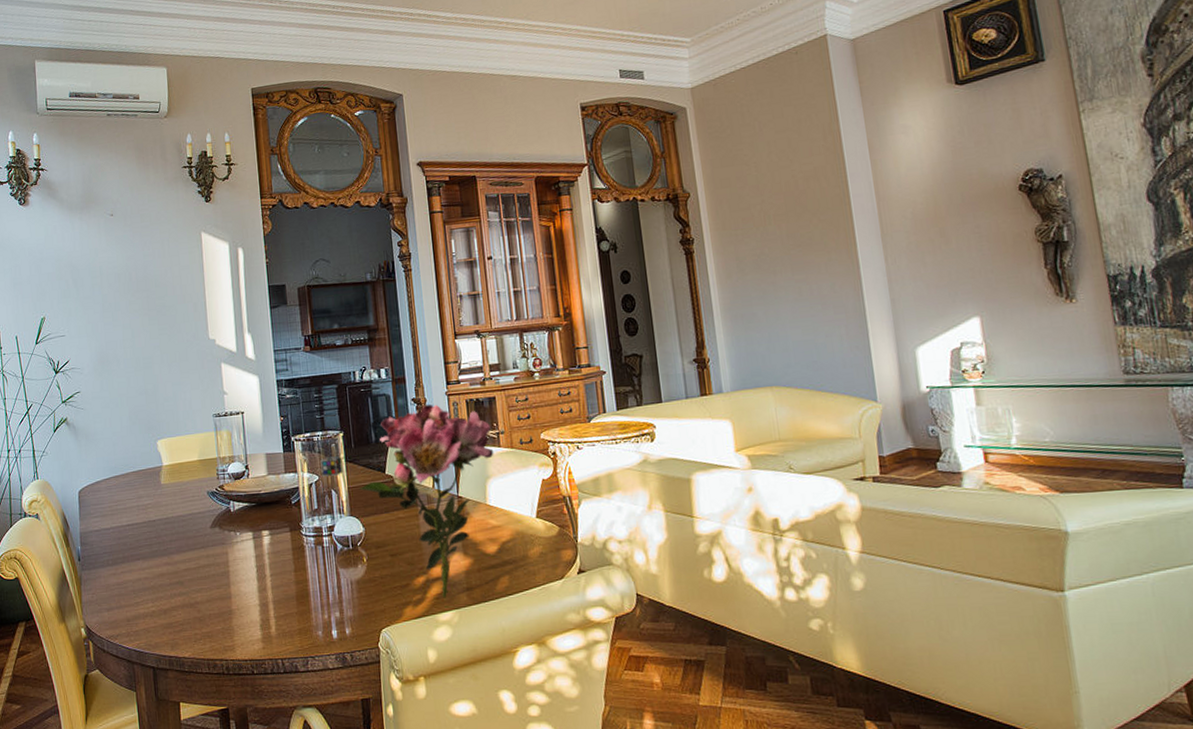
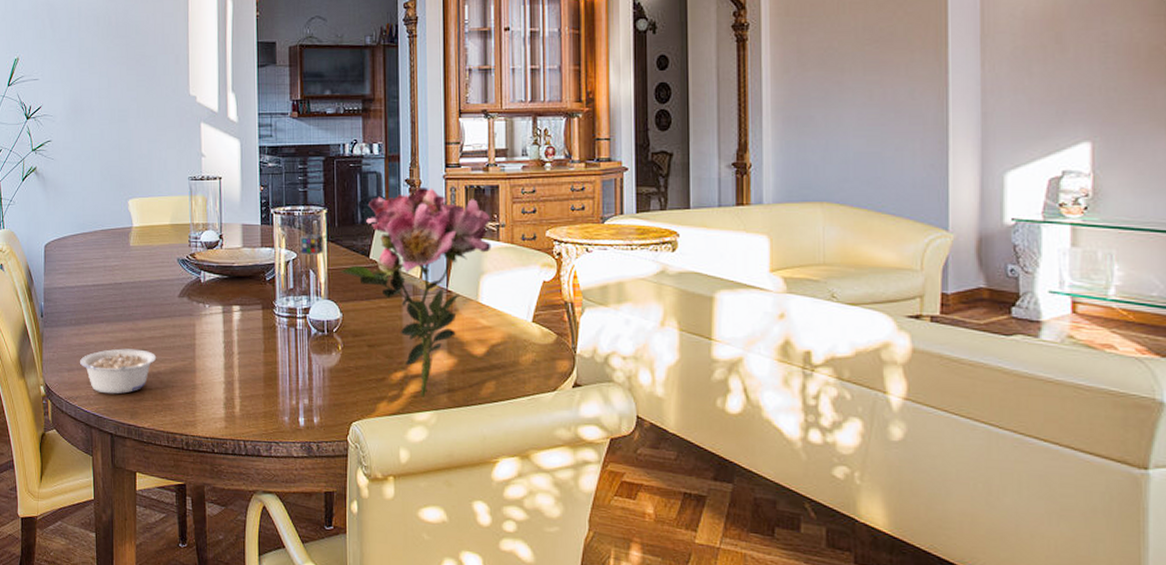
legume: none [119,582,193,629] -> present [80,348,157,394]

